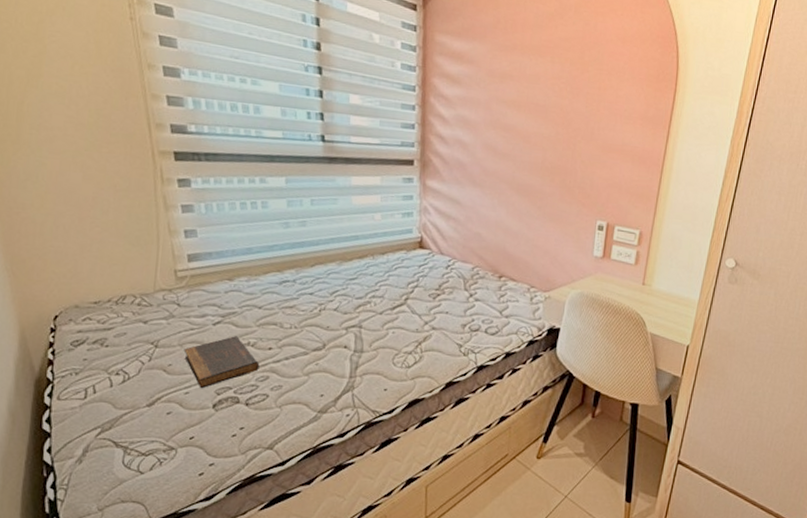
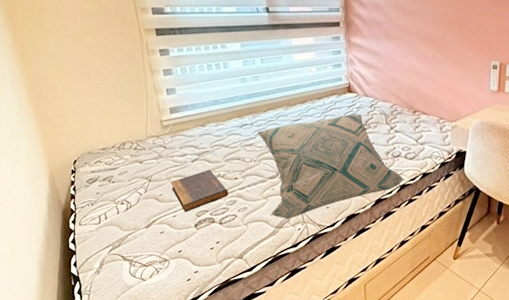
decorative pillow: none [301,275,484,402] -> present [257,114,405,219]

